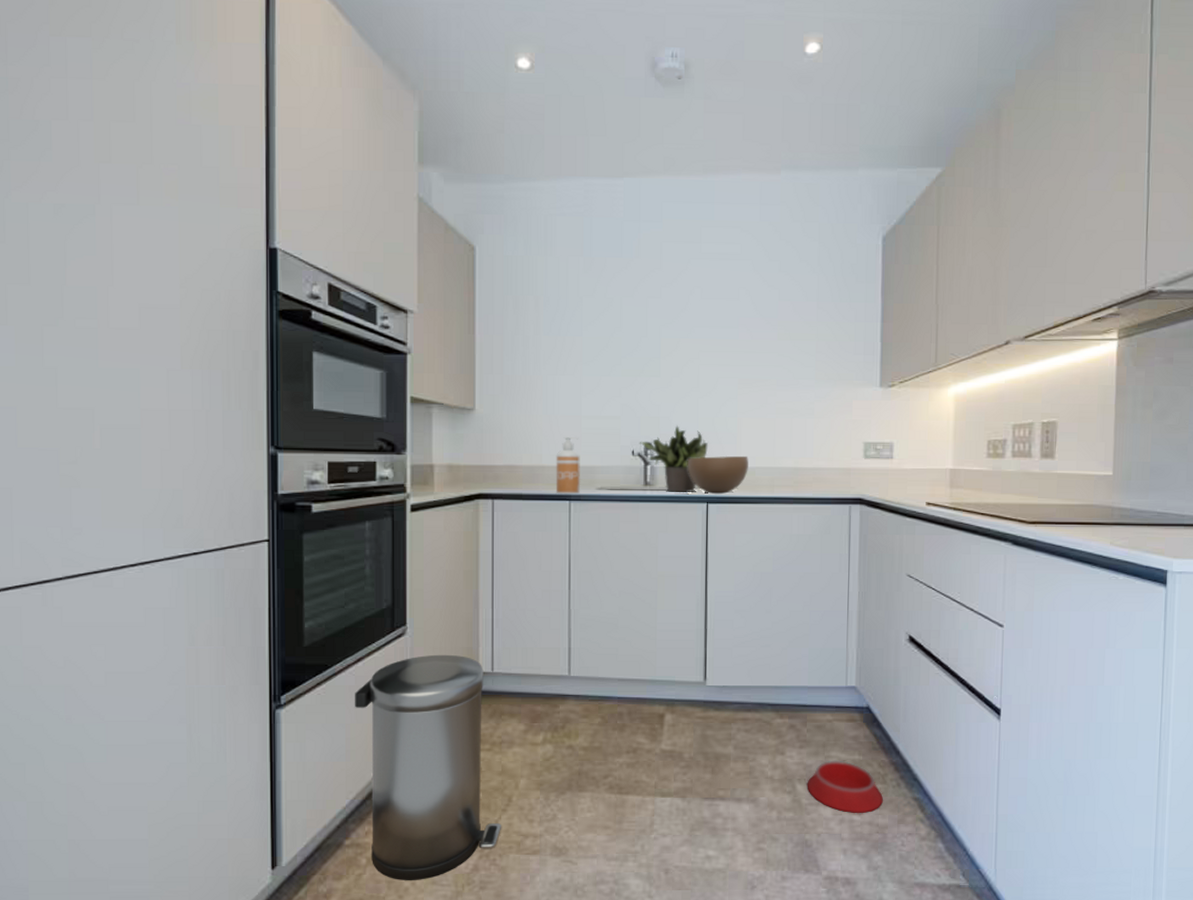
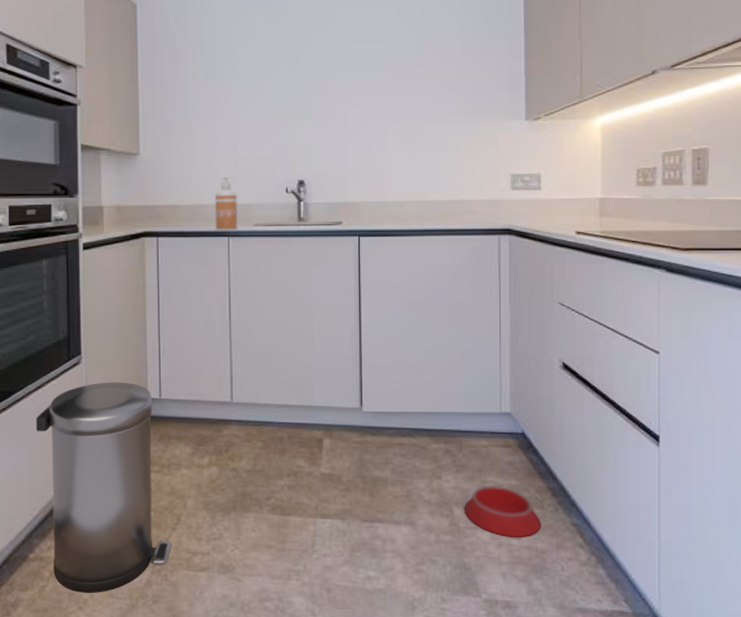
potted plant: present [639,425,708,493] -> none [292,163,358,228]
bowl: present [687,455,749,495] -> none [338,190,398,228]

